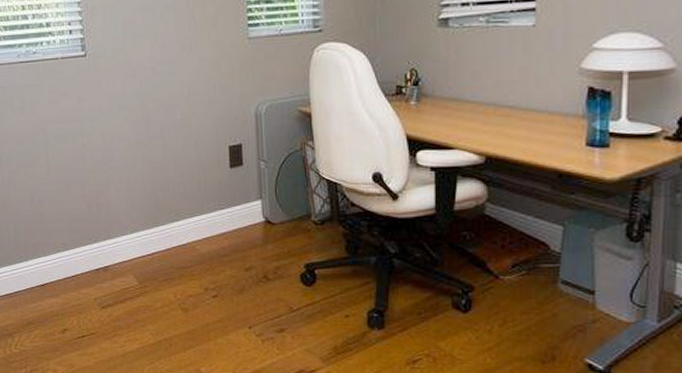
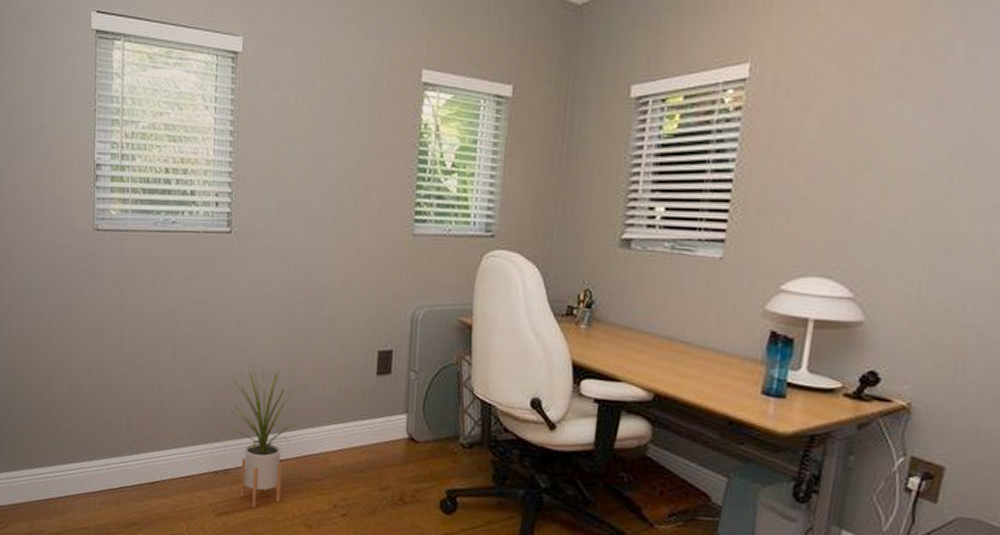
house plant: none [100,171,164,298] -> present [227,365,302,508]

